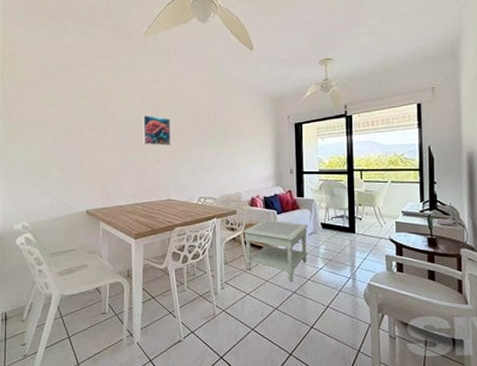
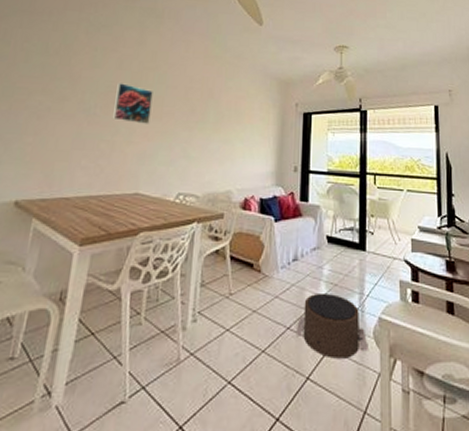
side table: present [242,220,308,282] -> none [228,228,311,314]
pouf: none [300,266,360,314] -> present [295,292,368,359]

